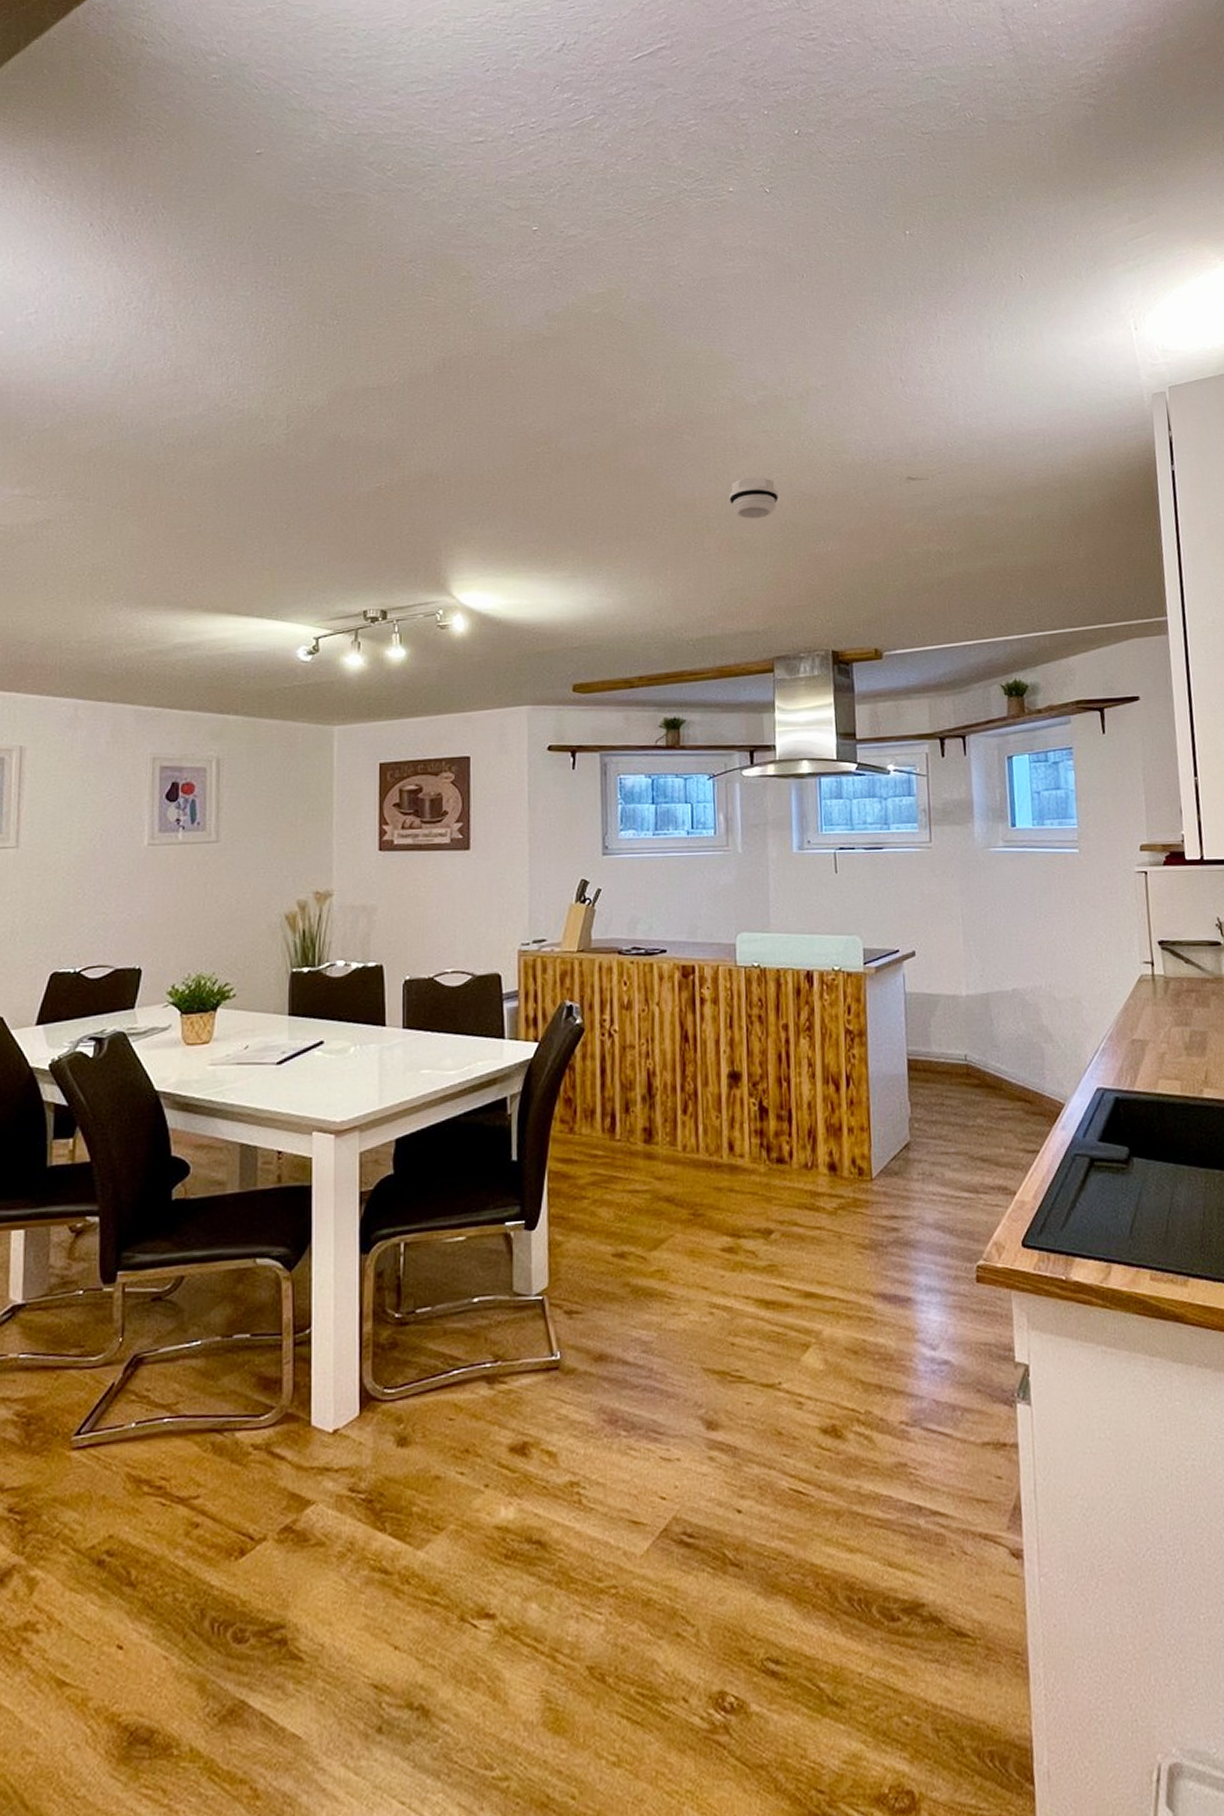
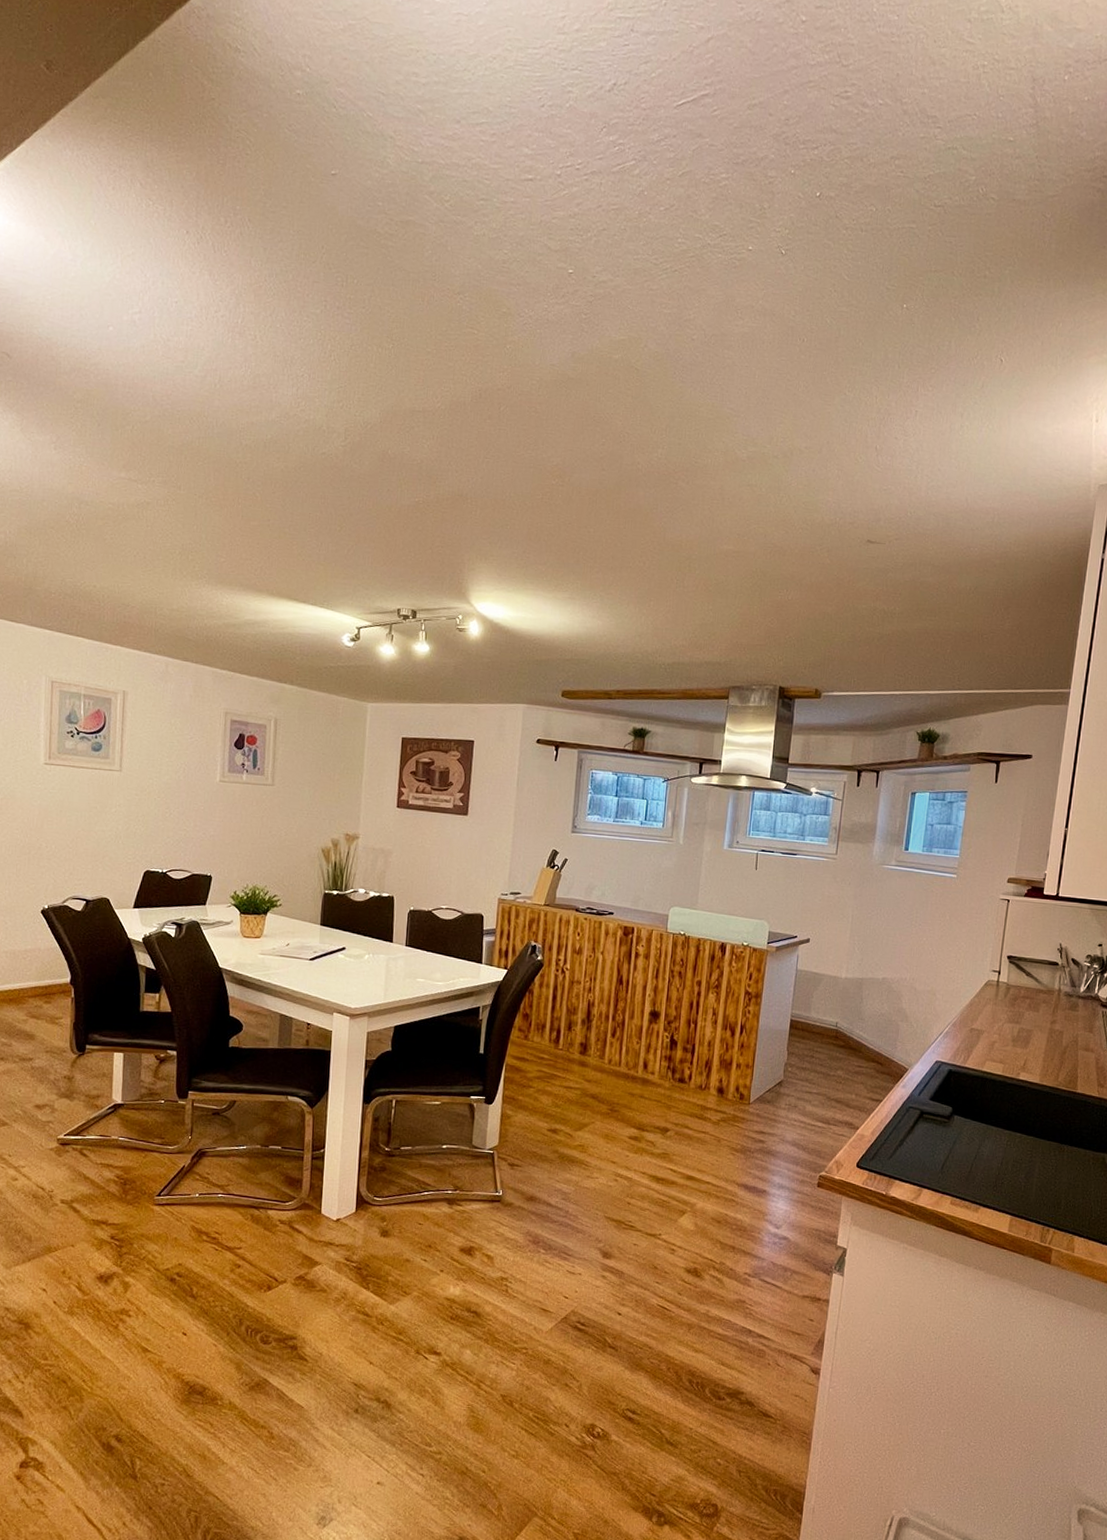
smoke detector: present [729,477,779,519] -> none [711,525,754,564]

